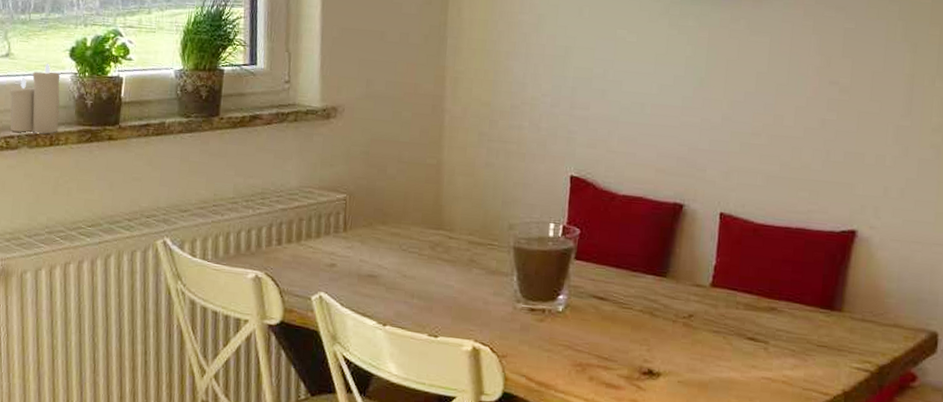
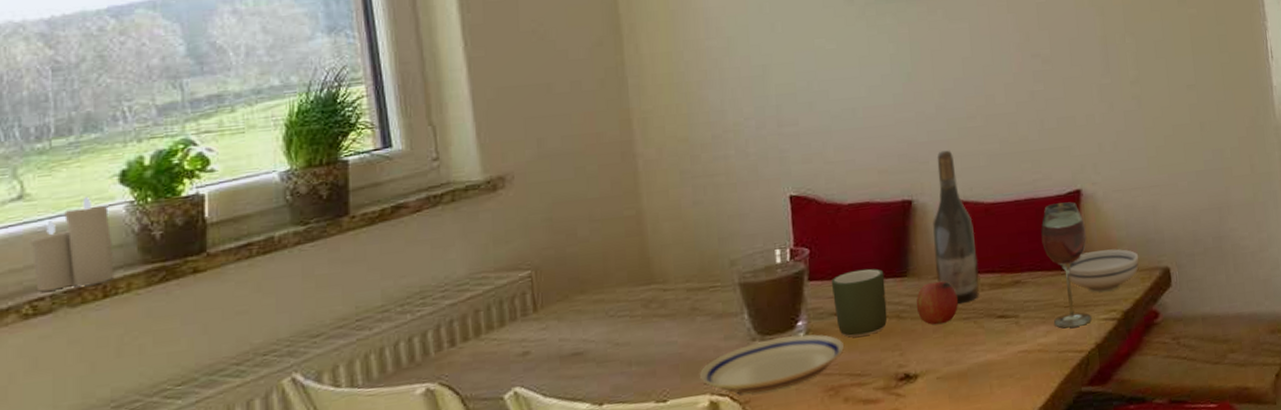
plate: none [468,304,597,353] -> present [700,334,844,394]
mug: none [594,259,645,324] -> present [831,268,887,338]
fruit: none [670,288,712,331] -> present [916,280,958,325]
wine bottle: none [694,162,739,316] -> present [932,150,980,304]
wineglass: none [803,239,855,369] -> present [1040,202,1092,328]
bowl: none [827,296,907,341] -> present [1068,249,1139,292]

